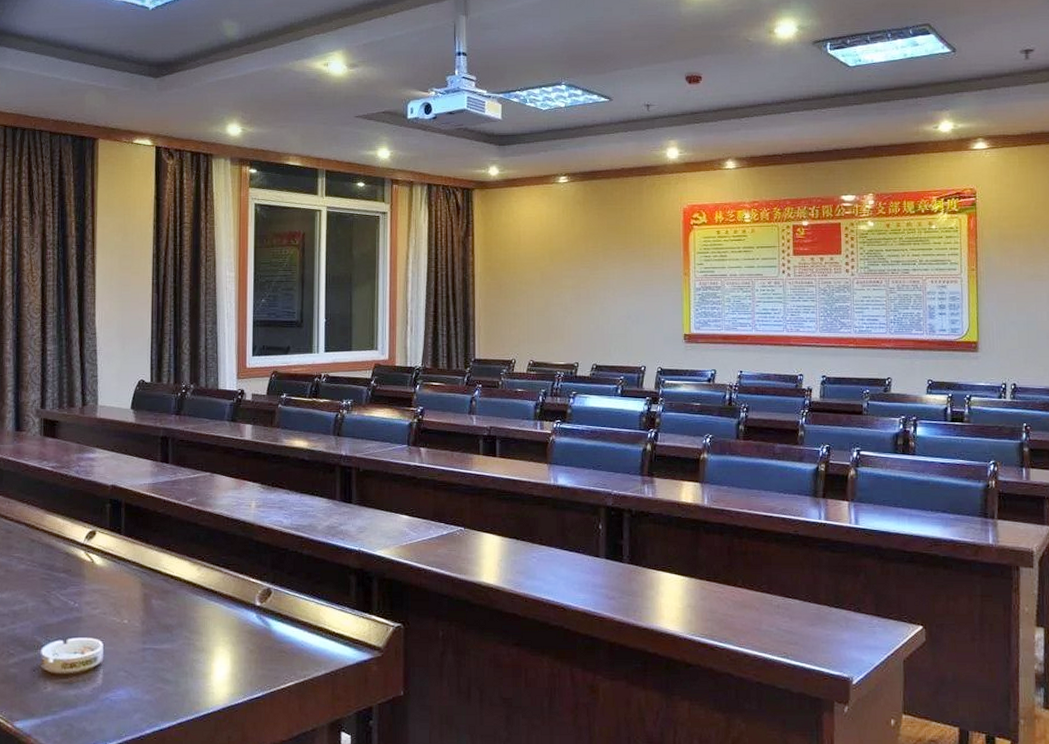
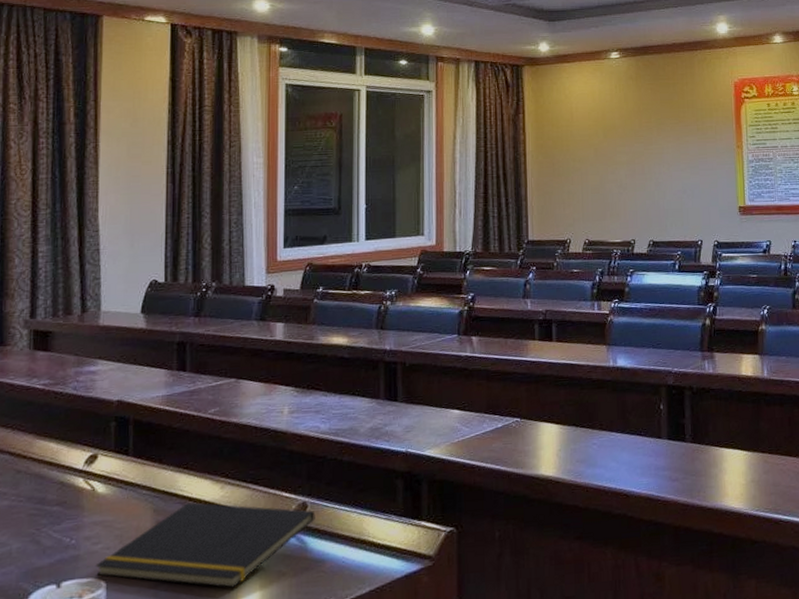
notepad: none [94,580,278,658] -> present [95,502,315,588]

